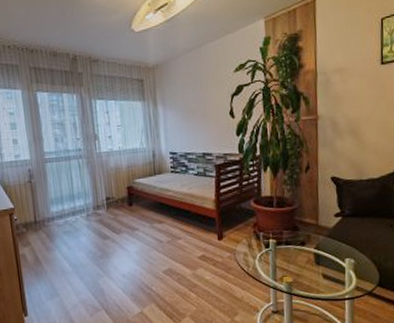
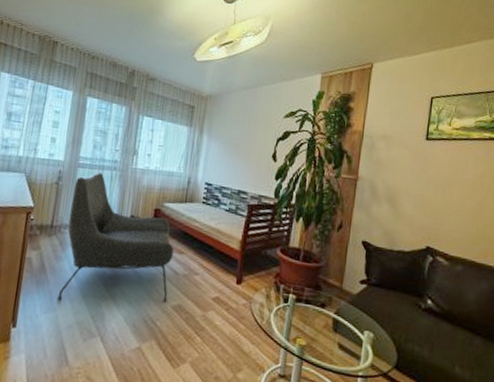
chair: none [46,163,157,286] -> present [57,171,174,303]

